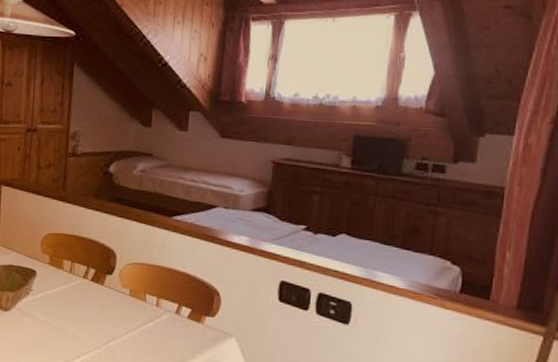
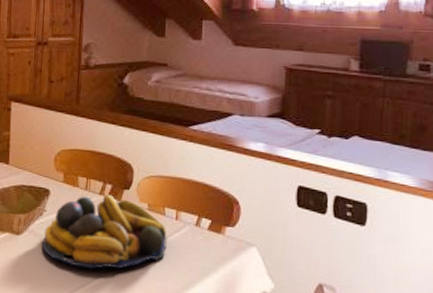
fruit bowl: none [29,277,147,350] -> present [43,194,167,270]

